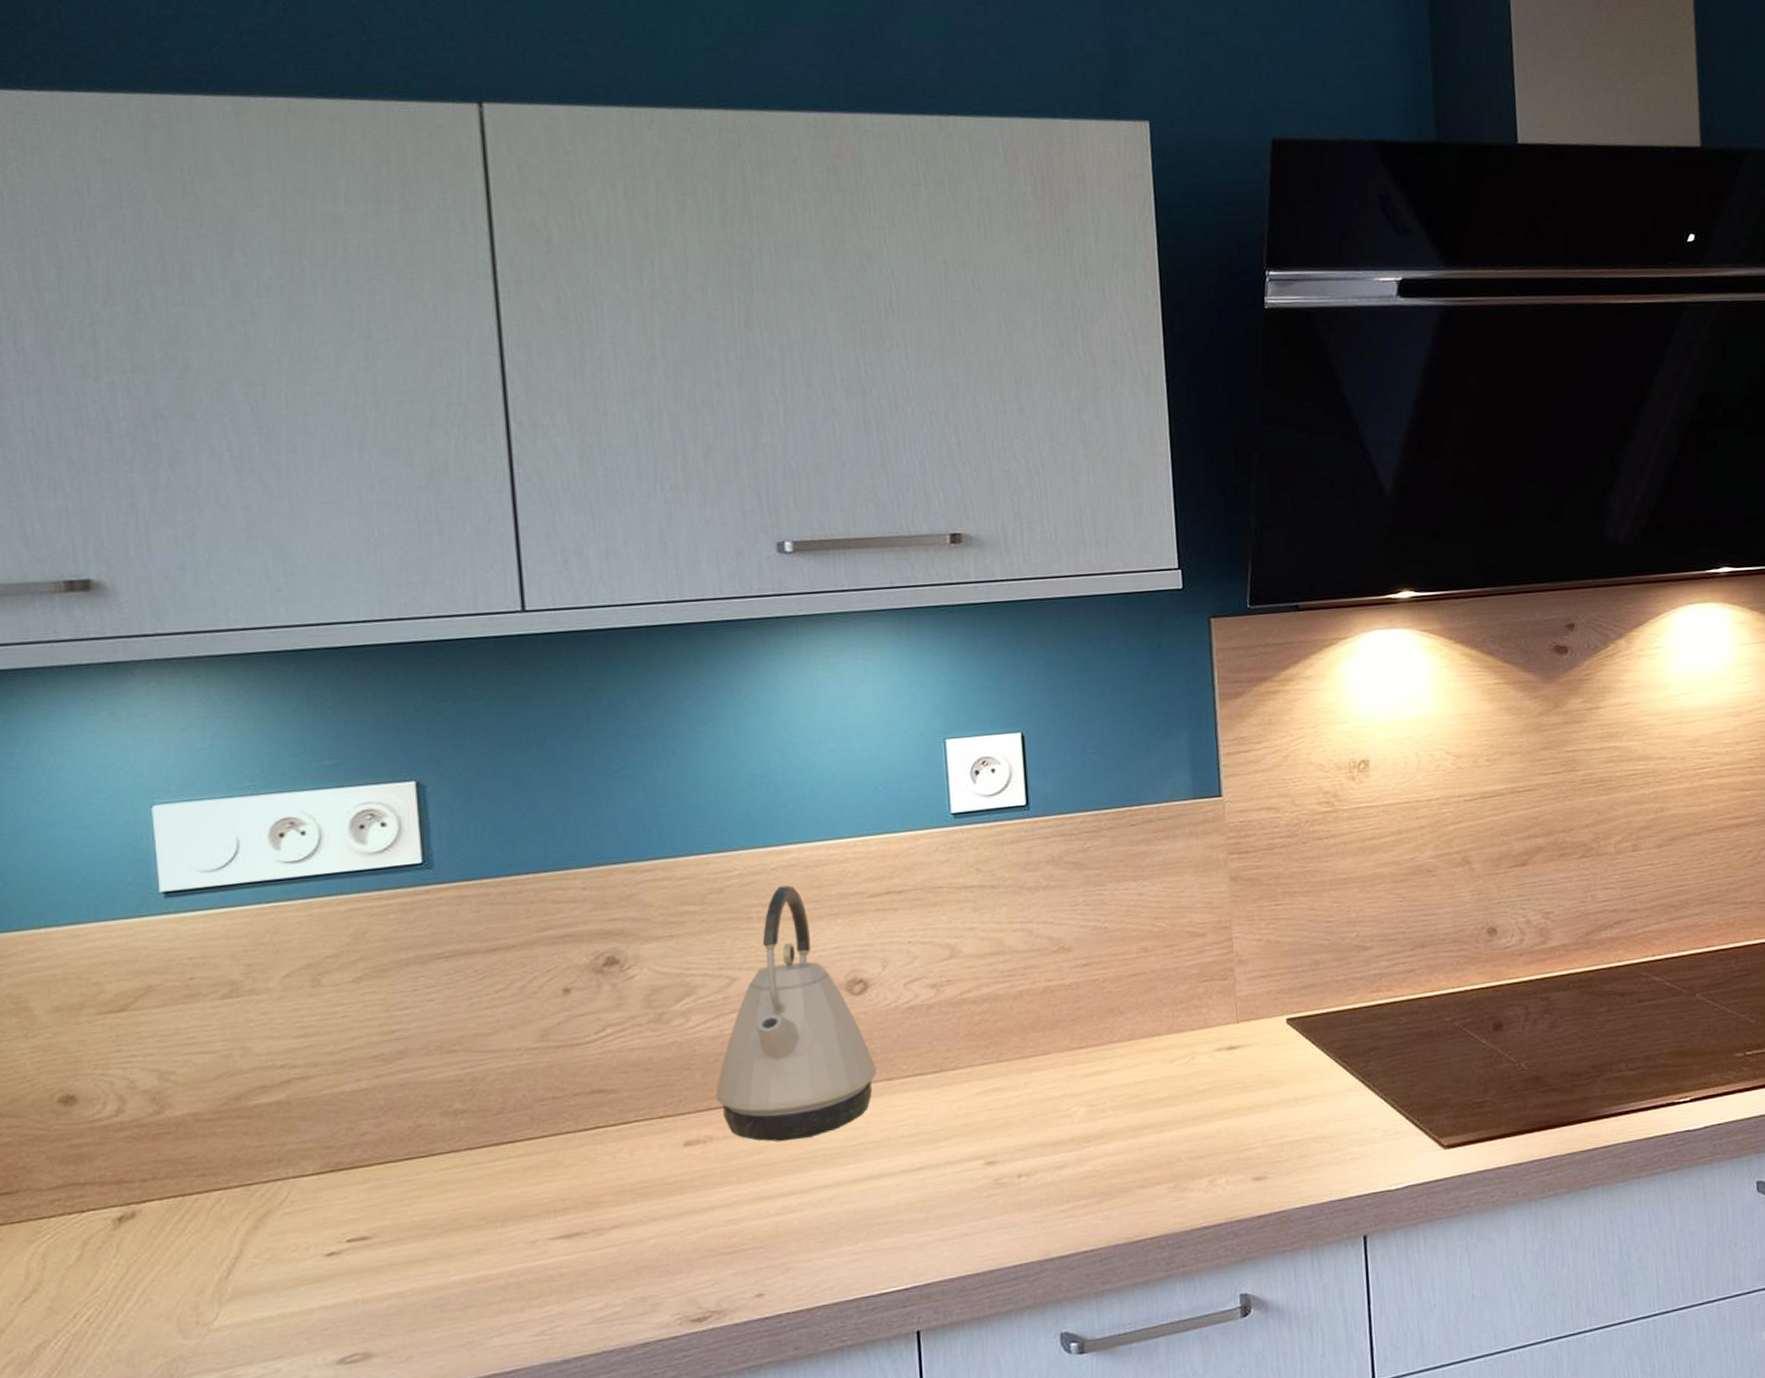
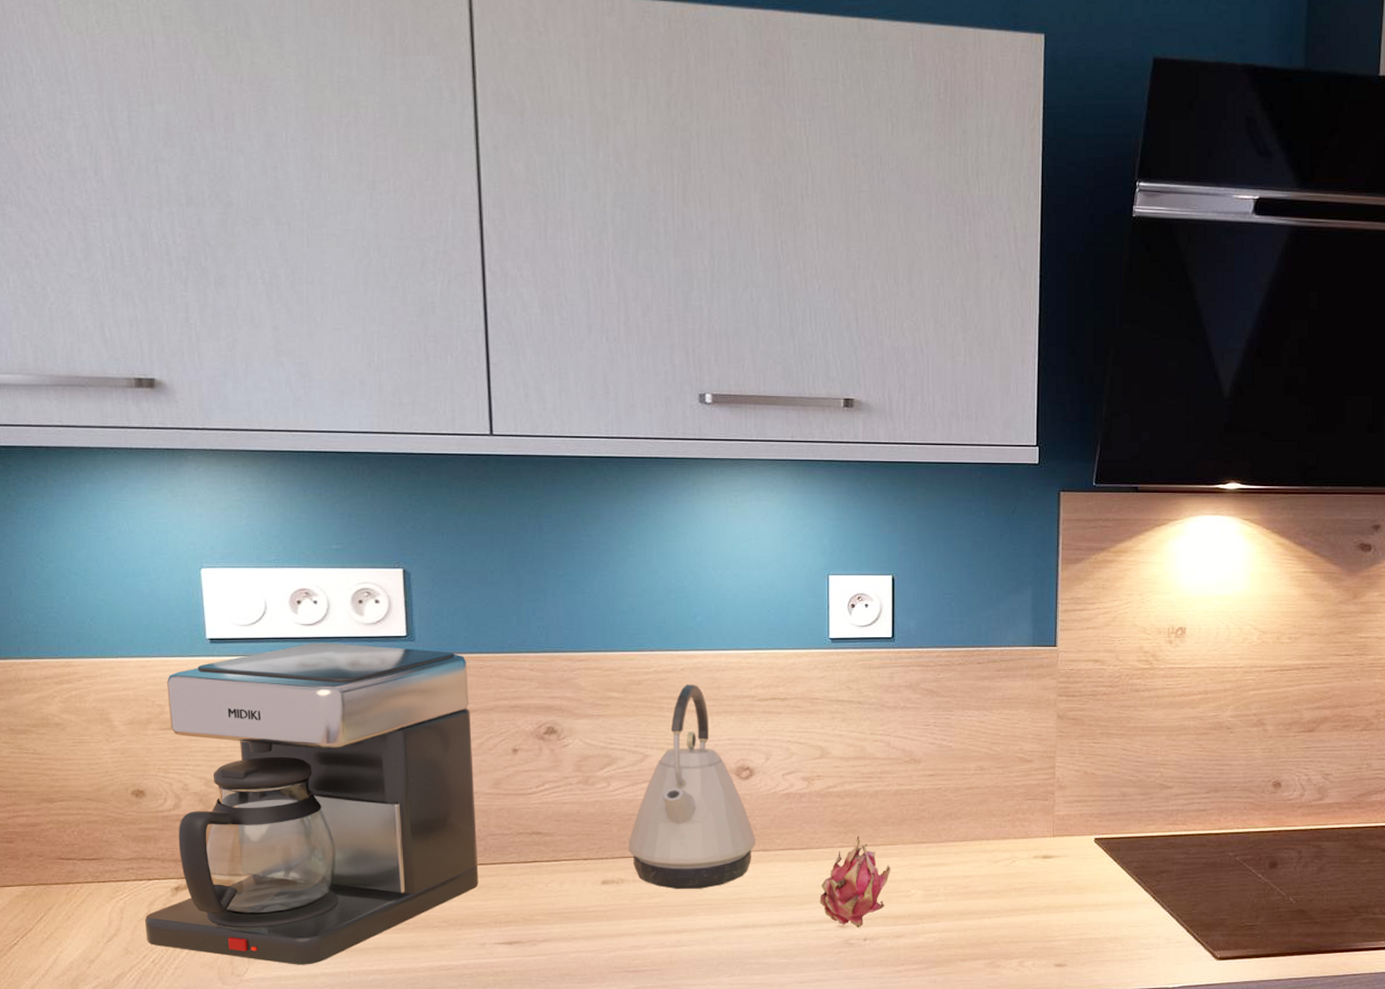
coffee maker: none [75,876,525,1301] -> present [144,643,479,965]
fruit: none [960,1047,1045,1162] -> present [820,835,891,928]

